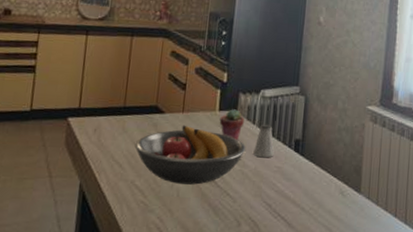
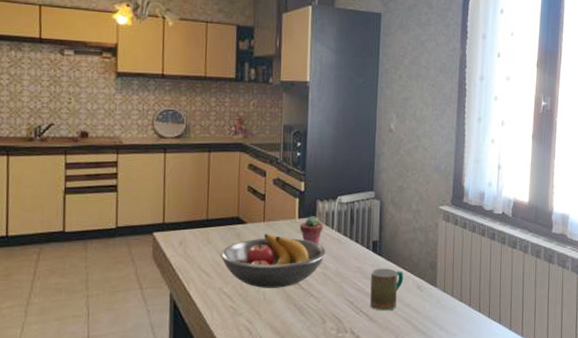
saltshaker: present [253,124,275,158] -> none [334,228,354,260]
mug: none [289,169,326,217] -> present [370,268,403,311]

